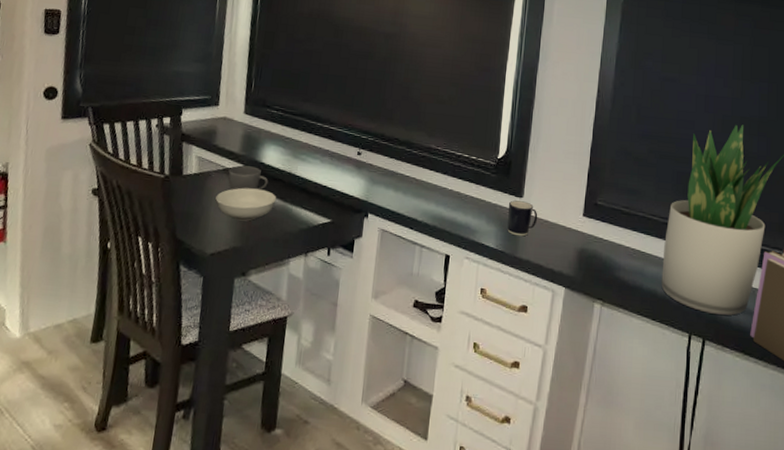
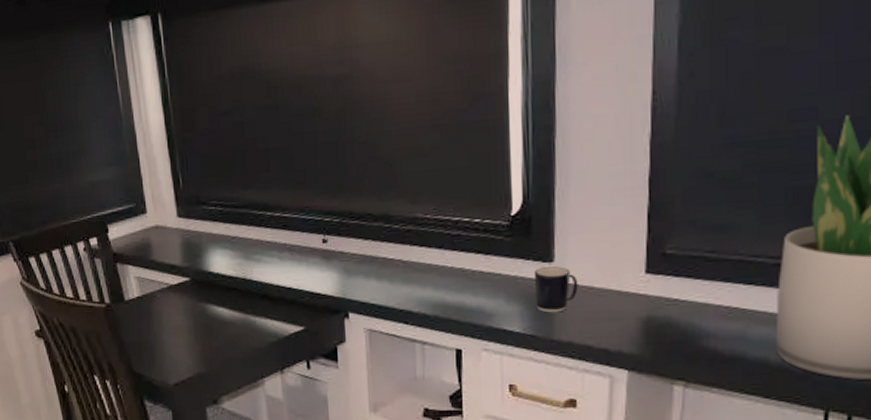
bowl: present [216,187,277,221] -> none [166,303,236,343]
cup: present [228,165,268,191] -> none [174,278,222,310]

